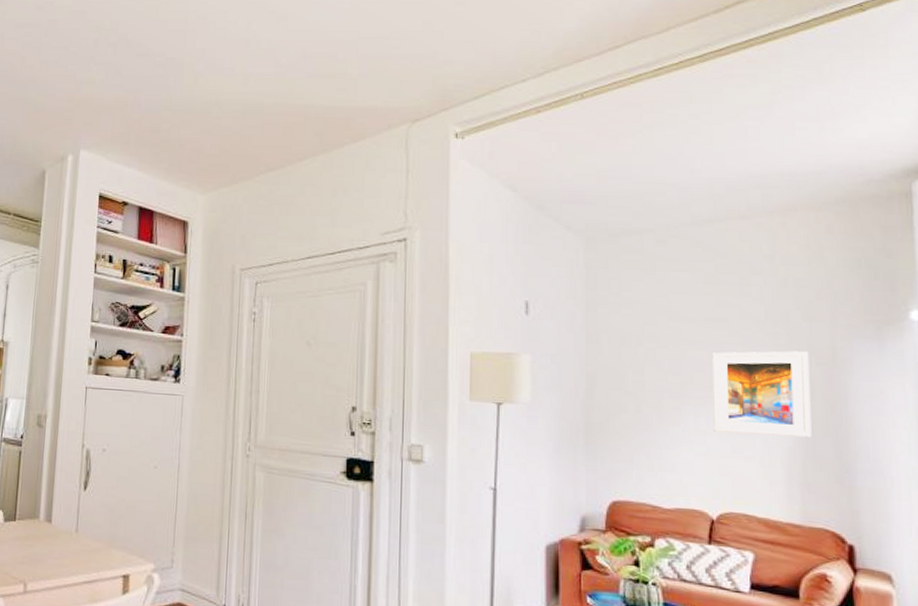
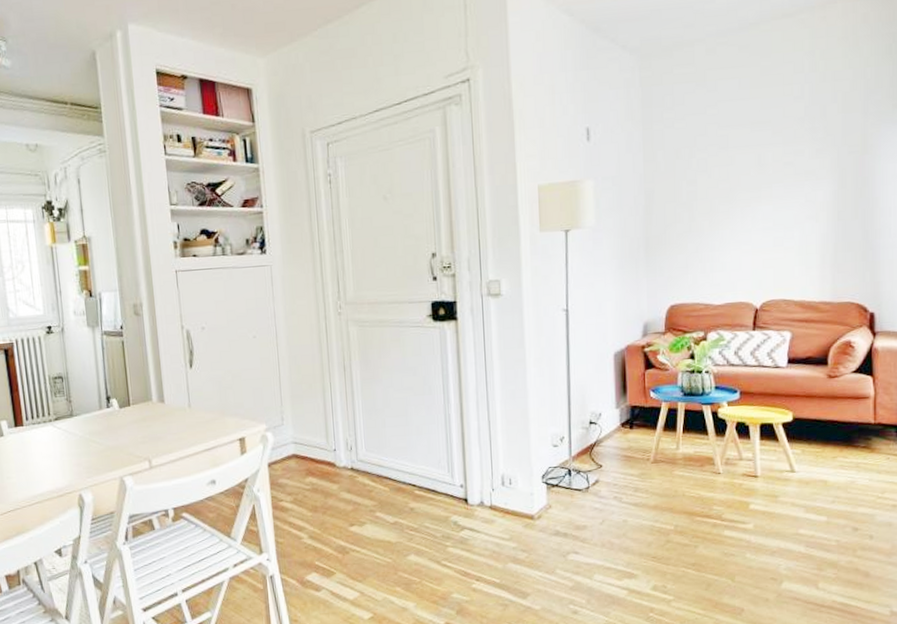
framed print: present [712,351,812,438] -> none [757,142,843,230]

